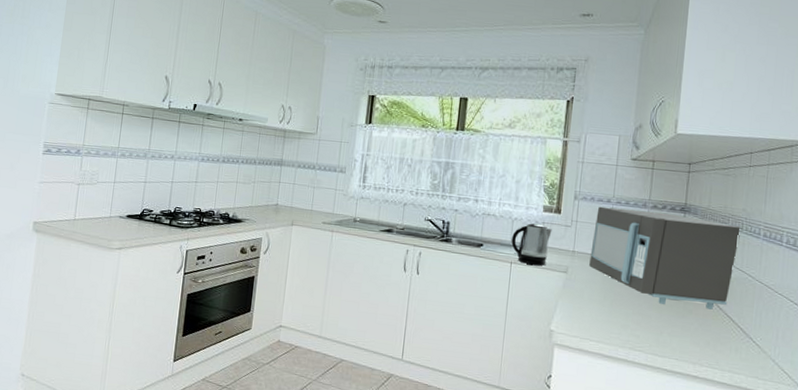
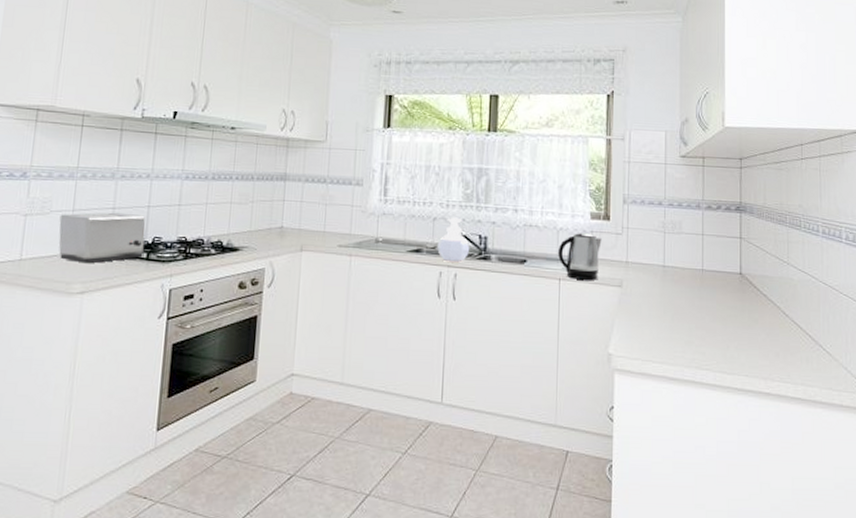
toaster: none [103,184,169,226] -> present [58,212,146,264]
soap dispenser: none [405,203,434,243] -> present [437,217,470,263]
microwave: present [589,206,741,310] -> none [645,210,799,317]

